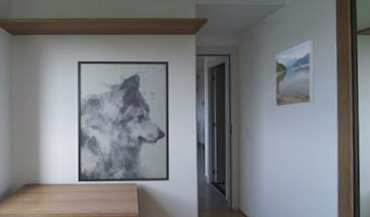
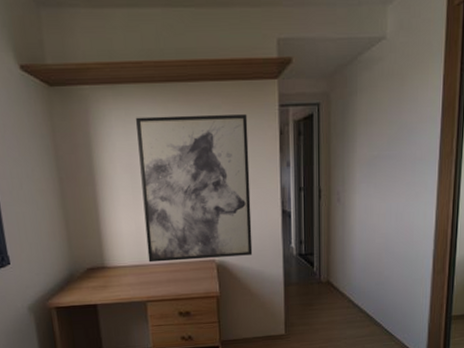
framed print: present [275,39,315,107] -> none [371,81,417,165]

